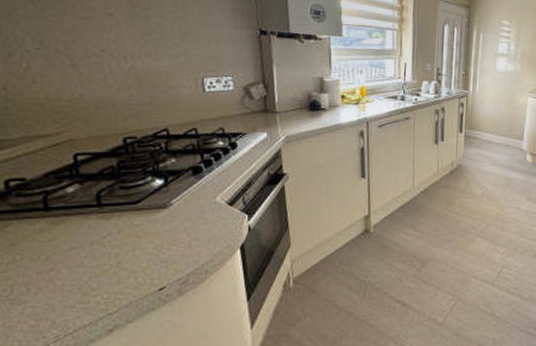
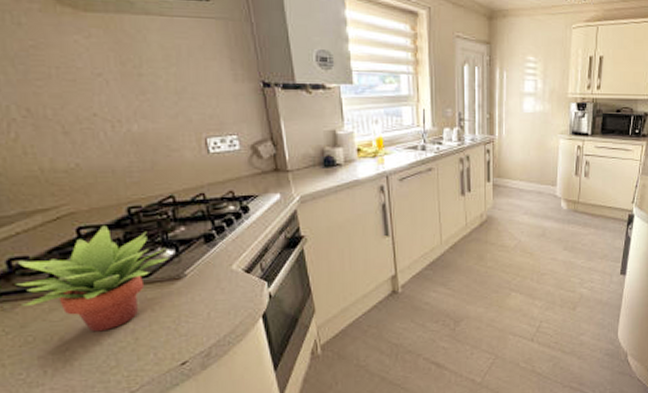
succulent plant: none [9,152,158,254] -> present [15,224,169,332]

